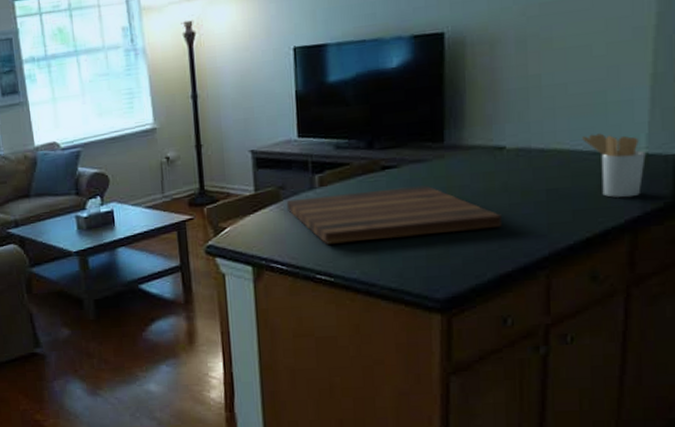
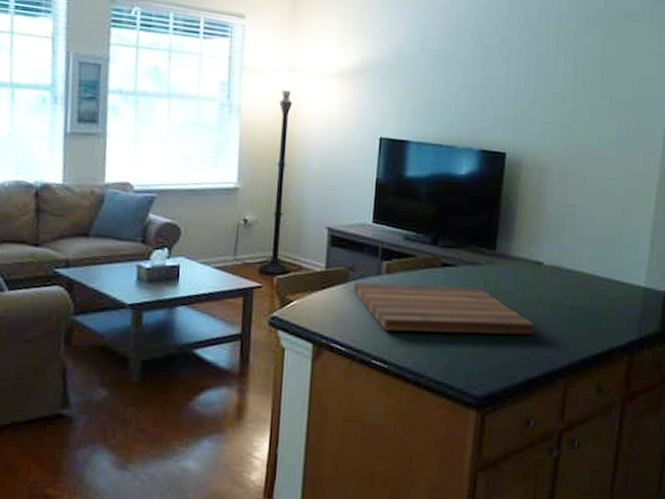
utensil holder: present [582,133,646,198] -> none [601,263,644,323]

